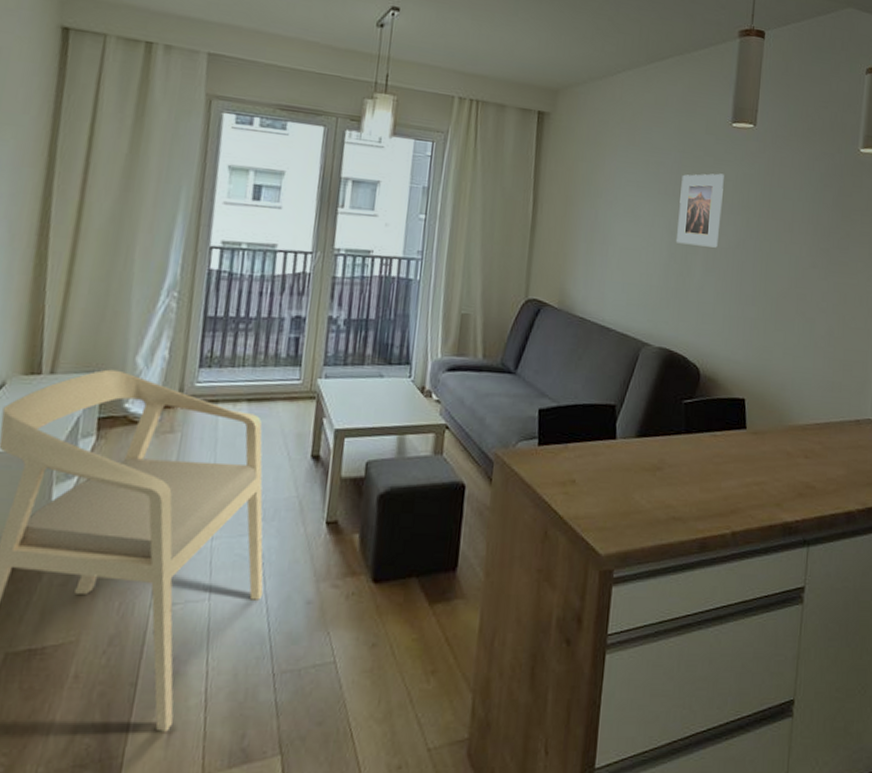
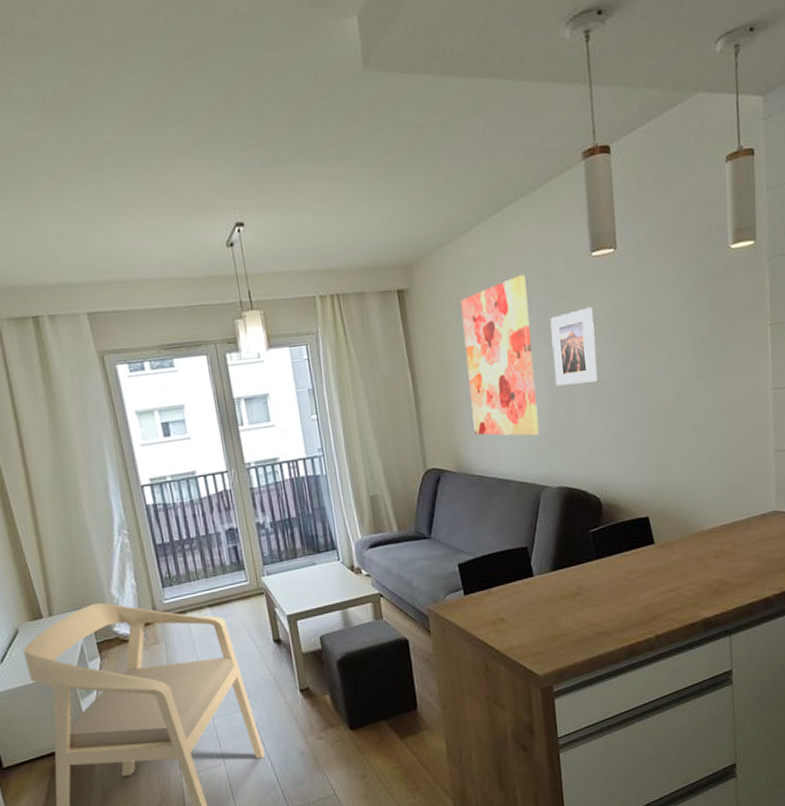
wall art: none [585,126,666,289] -> present [460,274,540,436]

